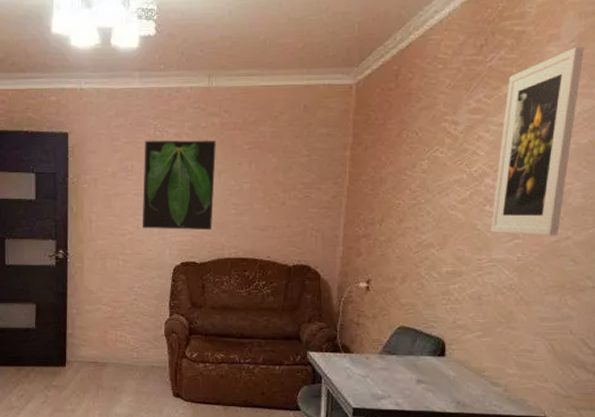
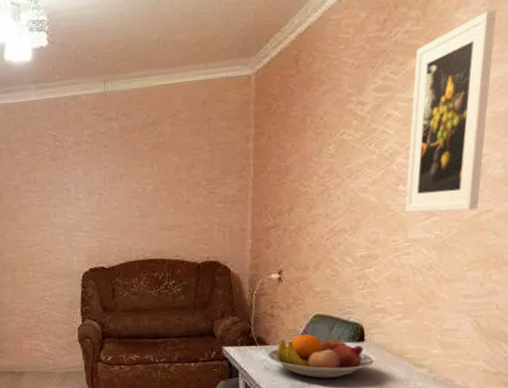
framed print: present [143,140,216,231] -> none [45,145,118,239]
fruit bowl: none [351,345,453,390] -> present [267,334,374,379]

